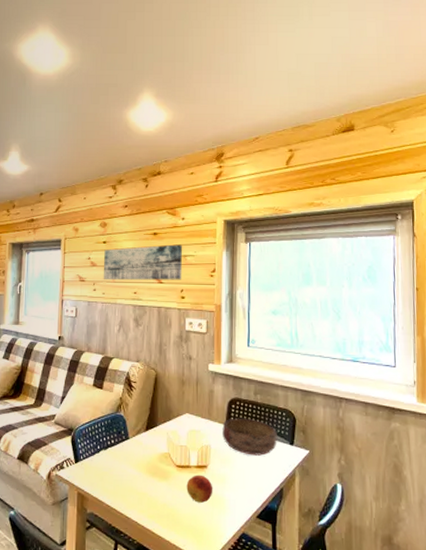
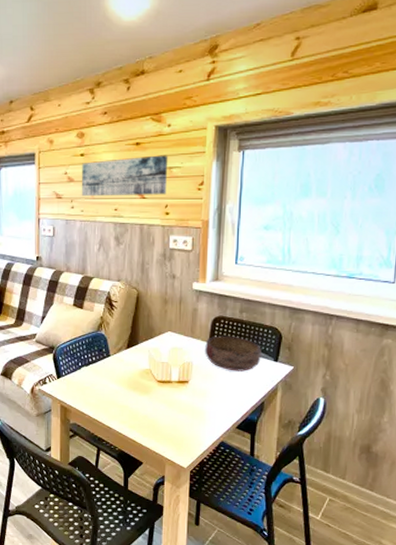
fruit: present [186,474,213,503] -> none [167,389,194,415]

